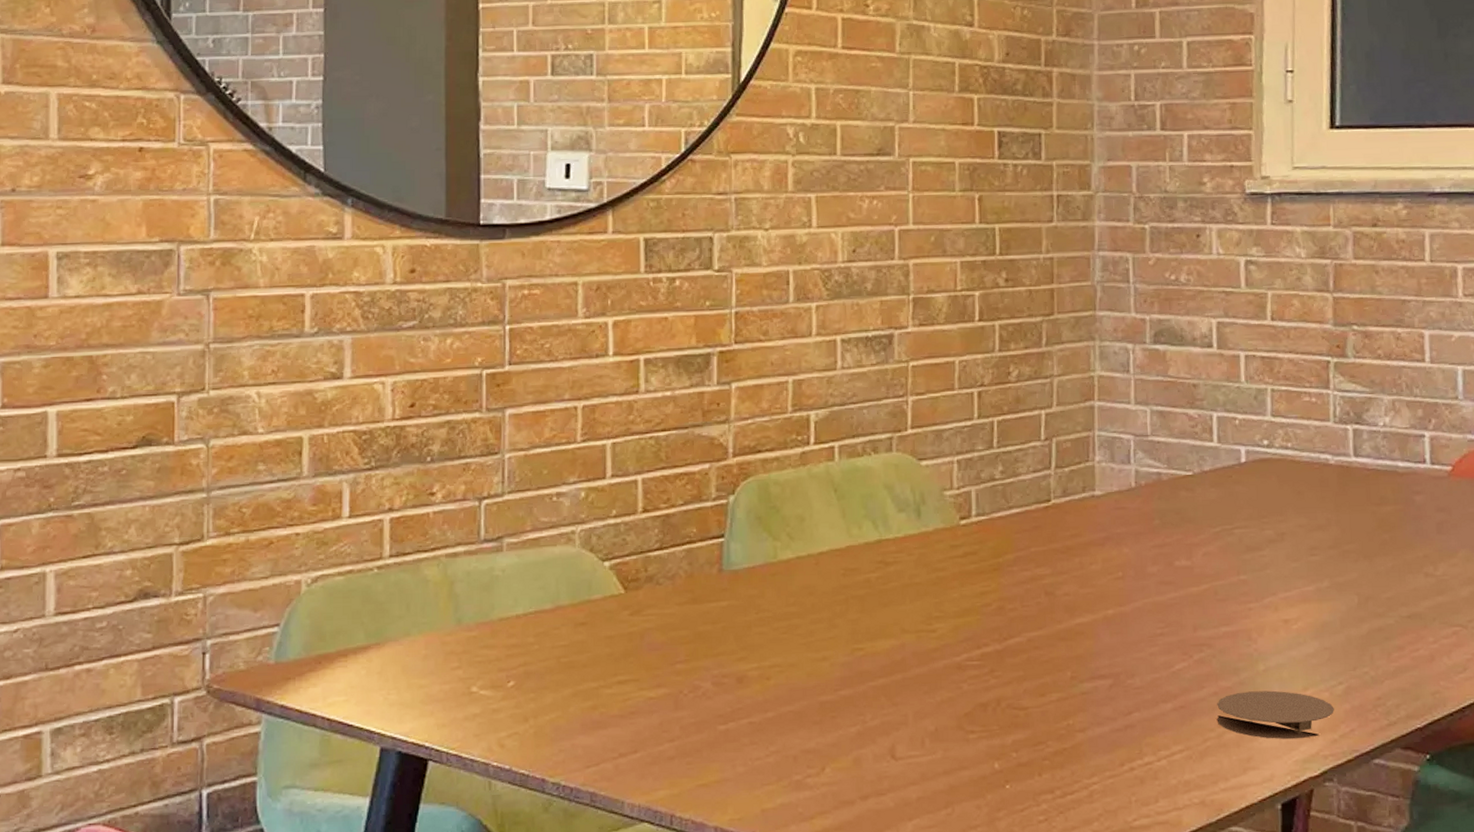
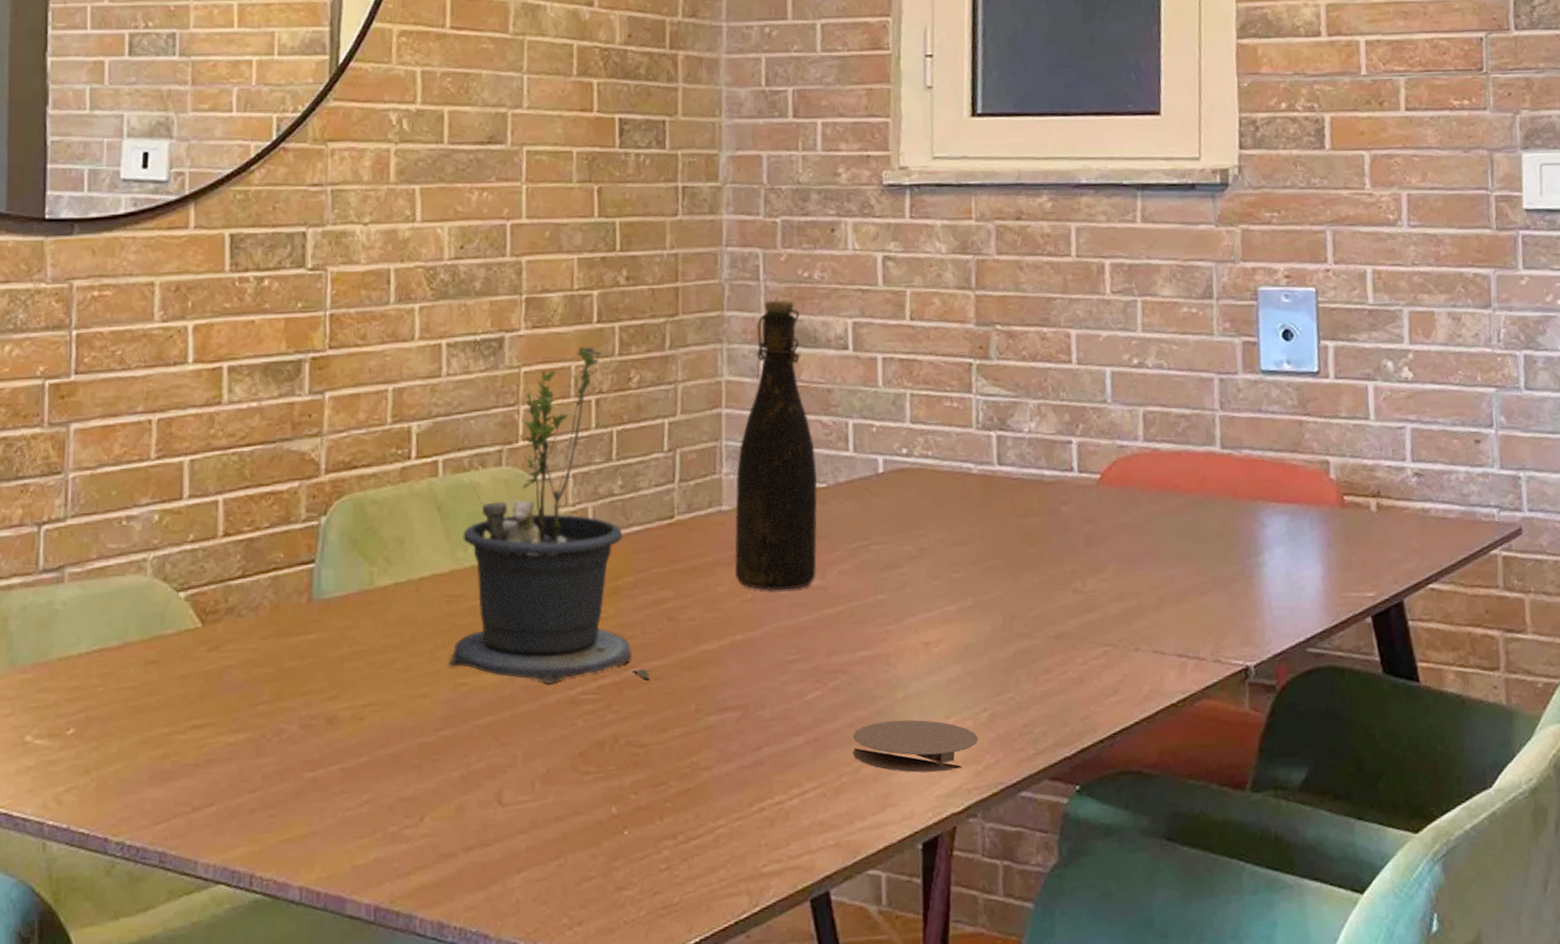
potted plant: none [845,342,1030,651] -> present [448,346,651,685]
bottle: none [1106,301,1184,570] -> present [734,300,818,591]

